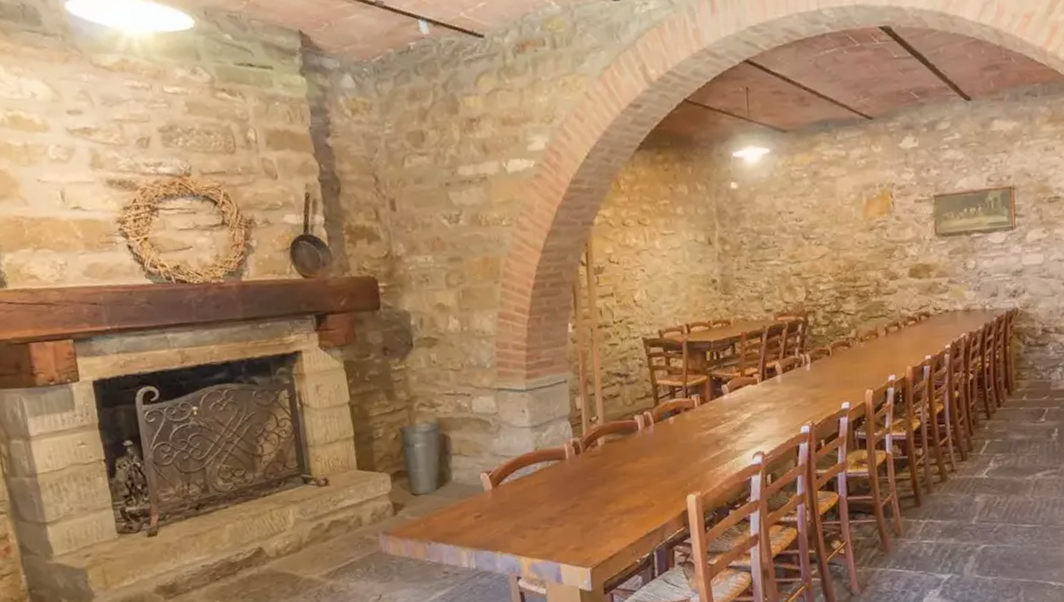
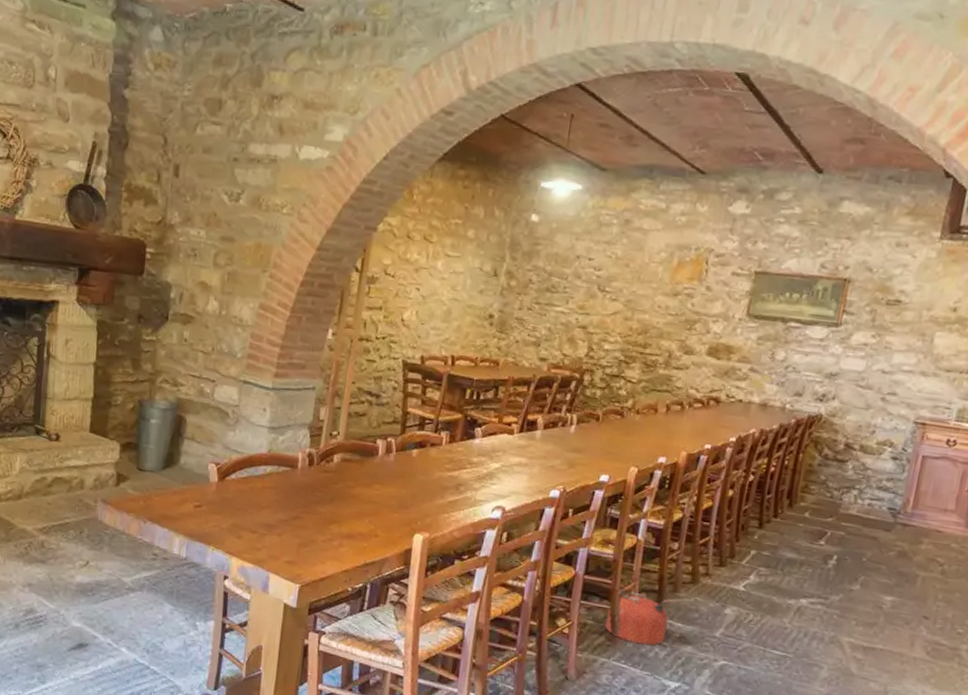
fuel can: none [874,495,948,549] -> present [605,588,695,646]

